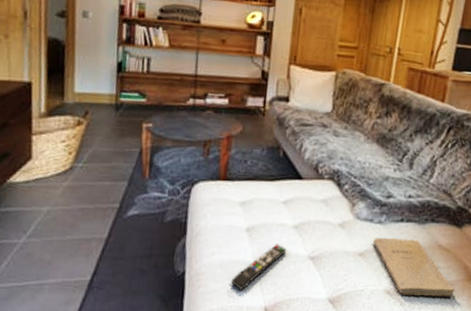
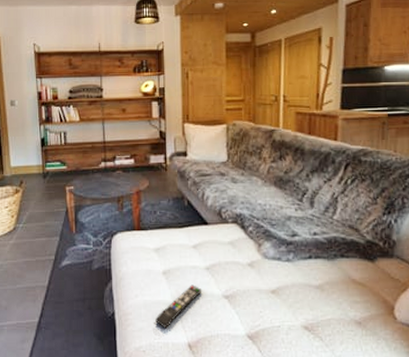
book: present [372,237,456,298] -> none [283,274,378,333]

